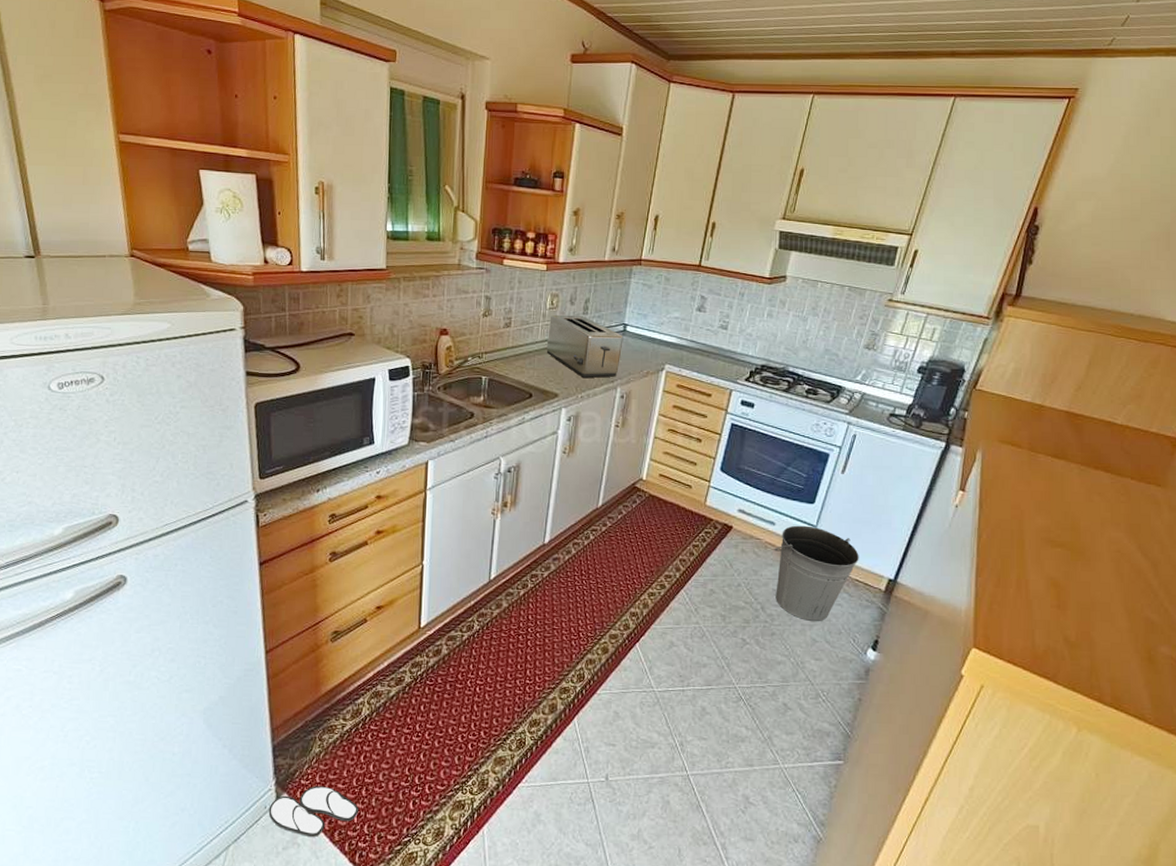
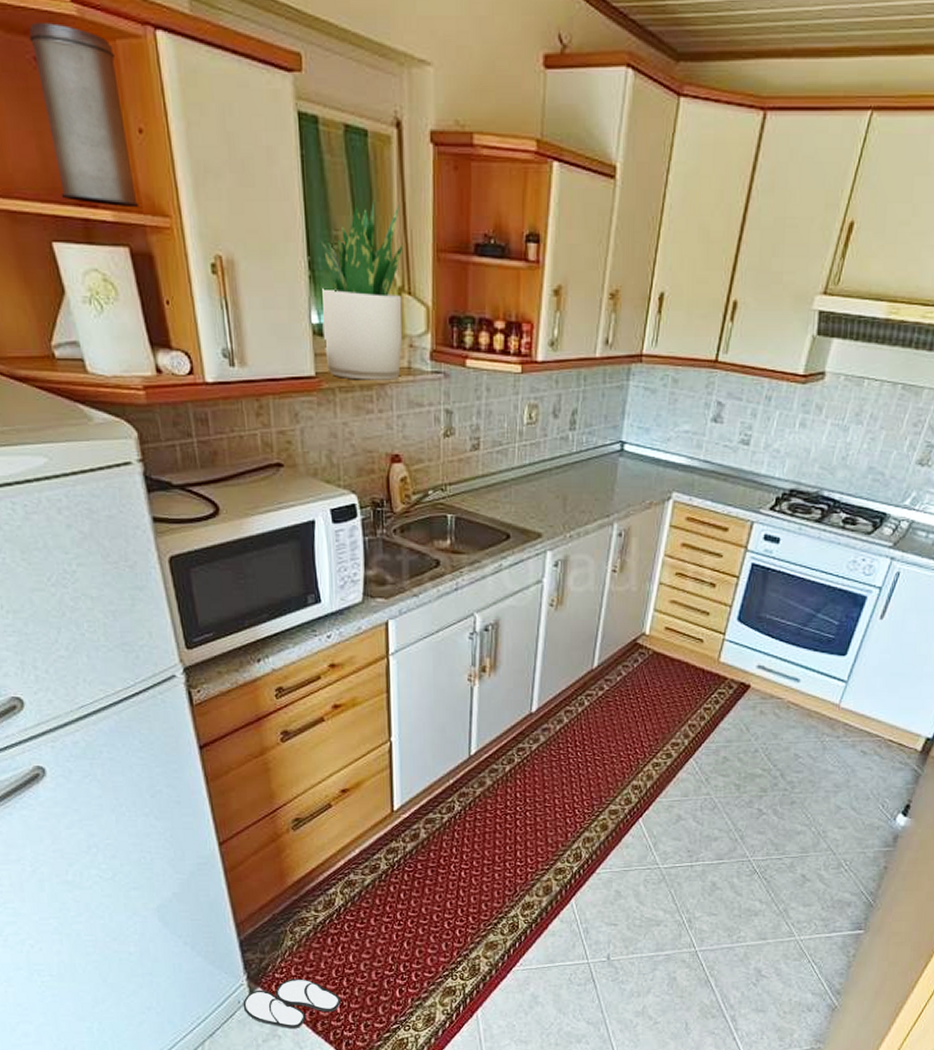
canister: none [205,29,267,148] -> present [29,23,140,208]
planter: none [394,146,461,274] -> present [320,200,403,382]
toaster: present [546,314,623,378] -> none [525,431,621,512]
bucket: present [774,525,859,621] -> none [797,681,895,787]

